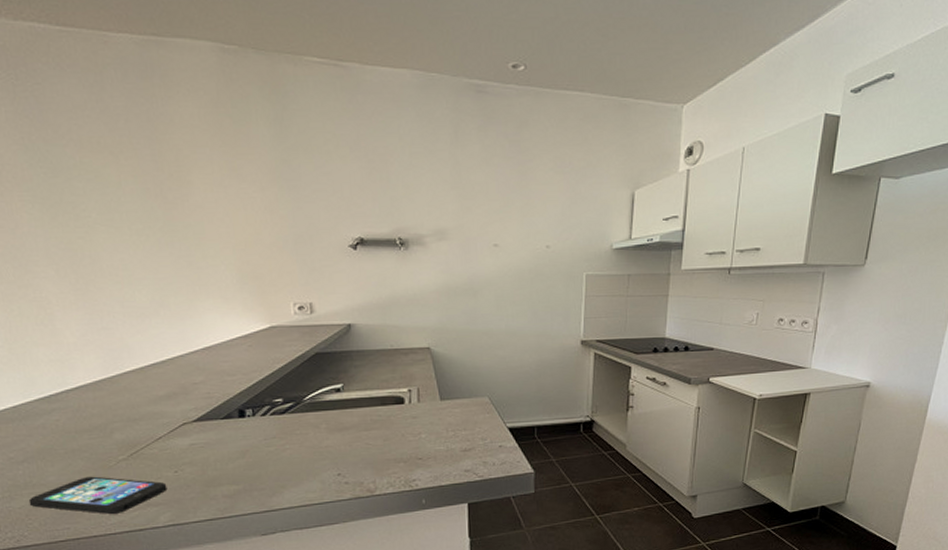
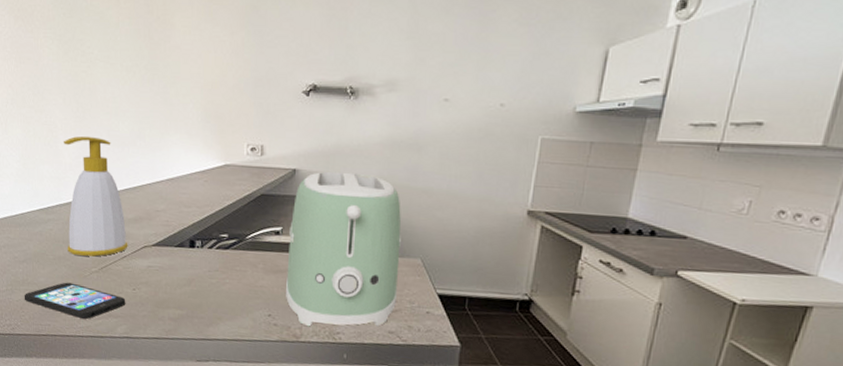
soap bottle: none [61,309,163,445] -> present [63,136,128,257]
toaster: none [351,322,469,479] -> present [286,171,401,327]

